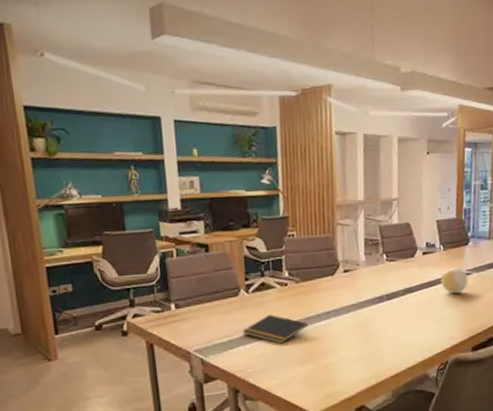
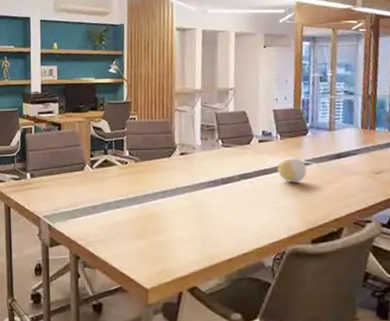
notepad: present [243,314,308,345] -> none [86,189,145,218]

